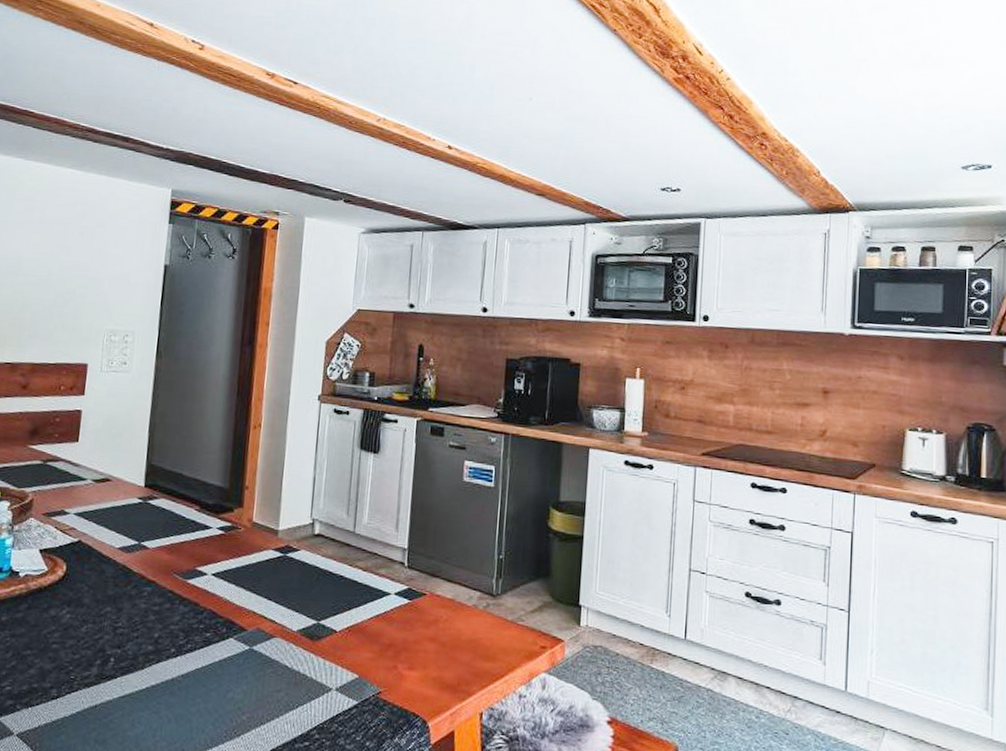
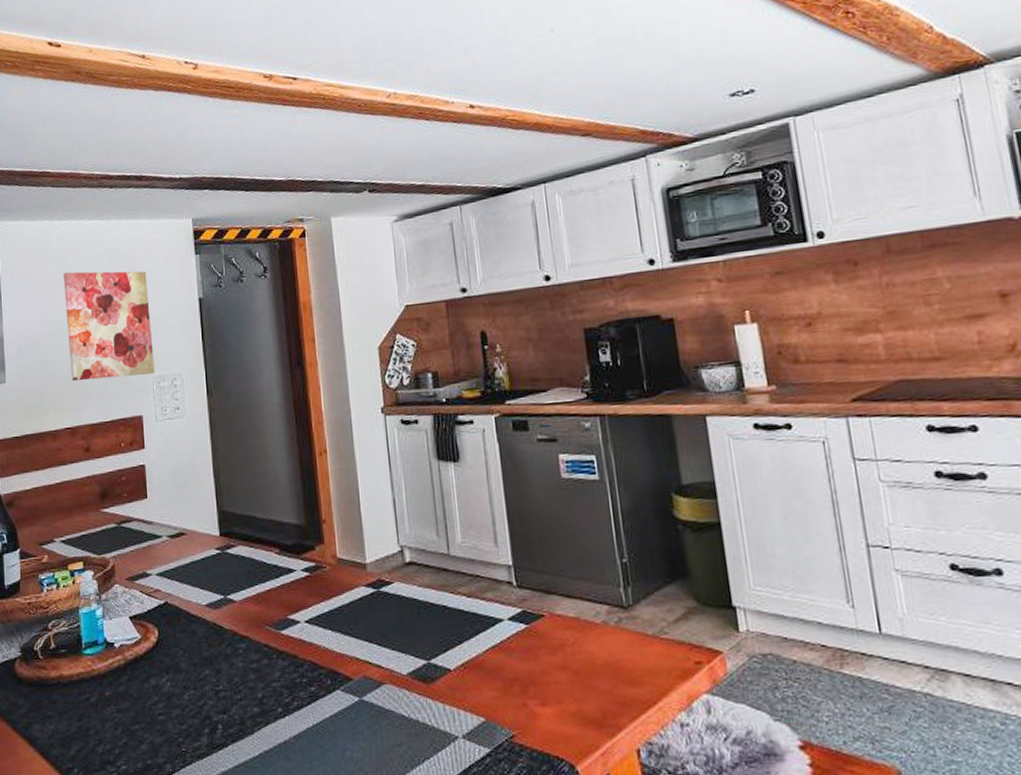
wall art: none [20,213,117,326] -> present [63,271,155,382]

